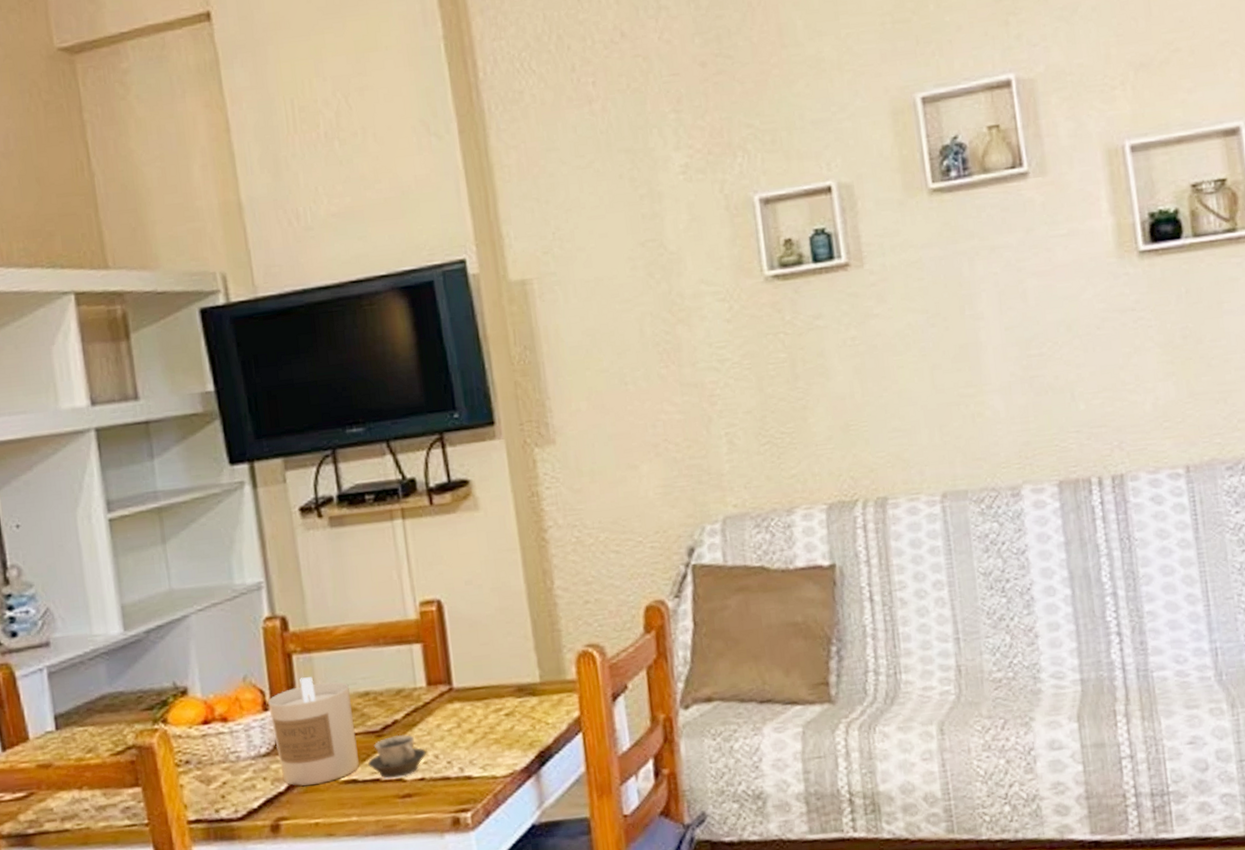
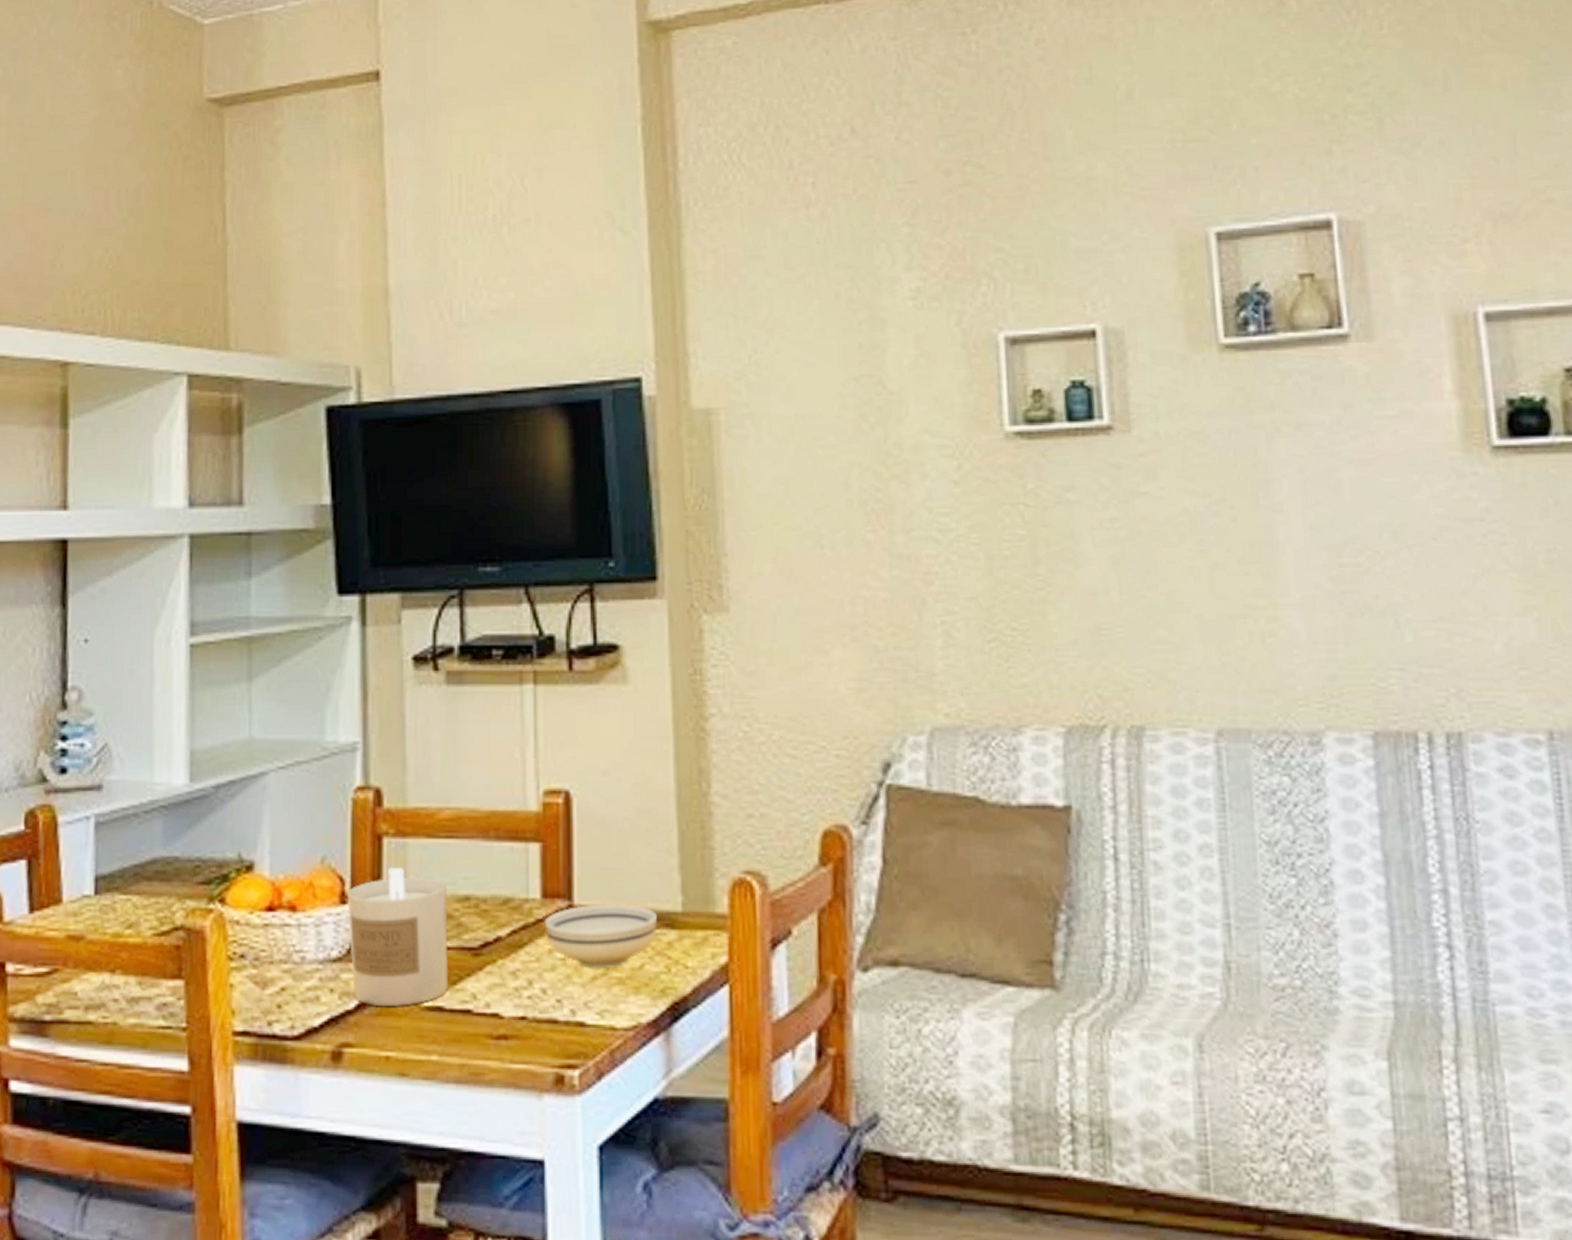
cup: present [368,734,427,778] -> none [459,956,533,1011]
bowl: none [431,681,522,734] -> present [544,904,657,969]

